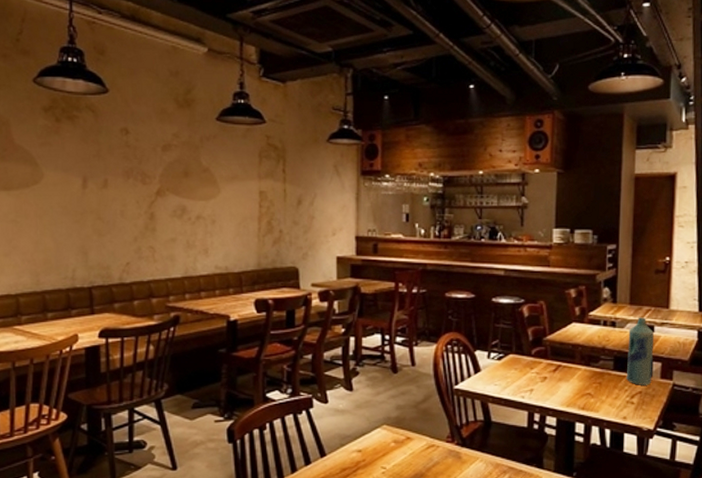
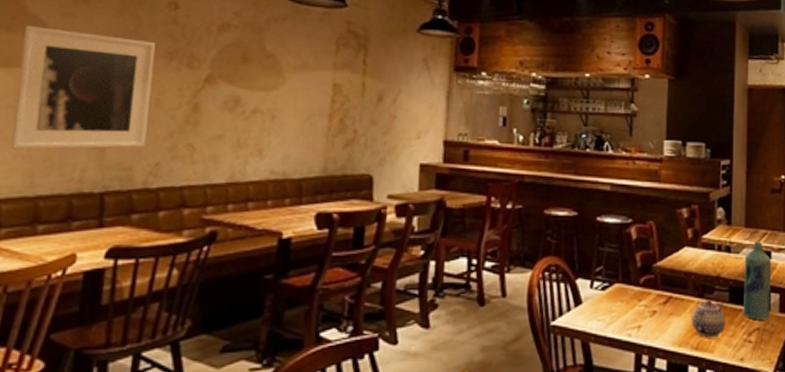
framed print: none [15,156,117,255] -> present [11,26,156,149]
teapot: none [578,368,610,400] -> present [691,300,726,338]

